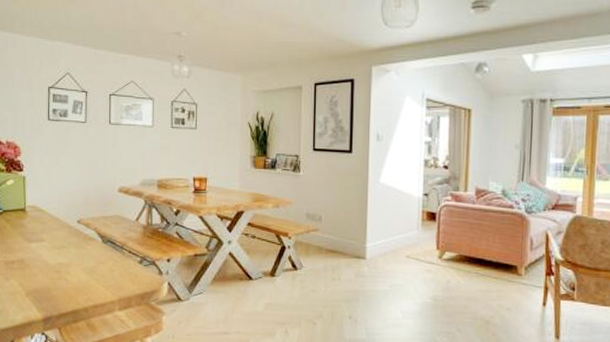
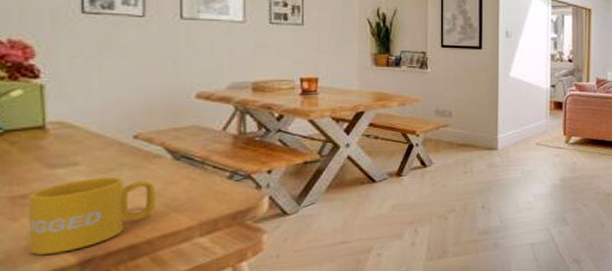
mug: none [15,253,90,309] -> present [28,177,155,255]

